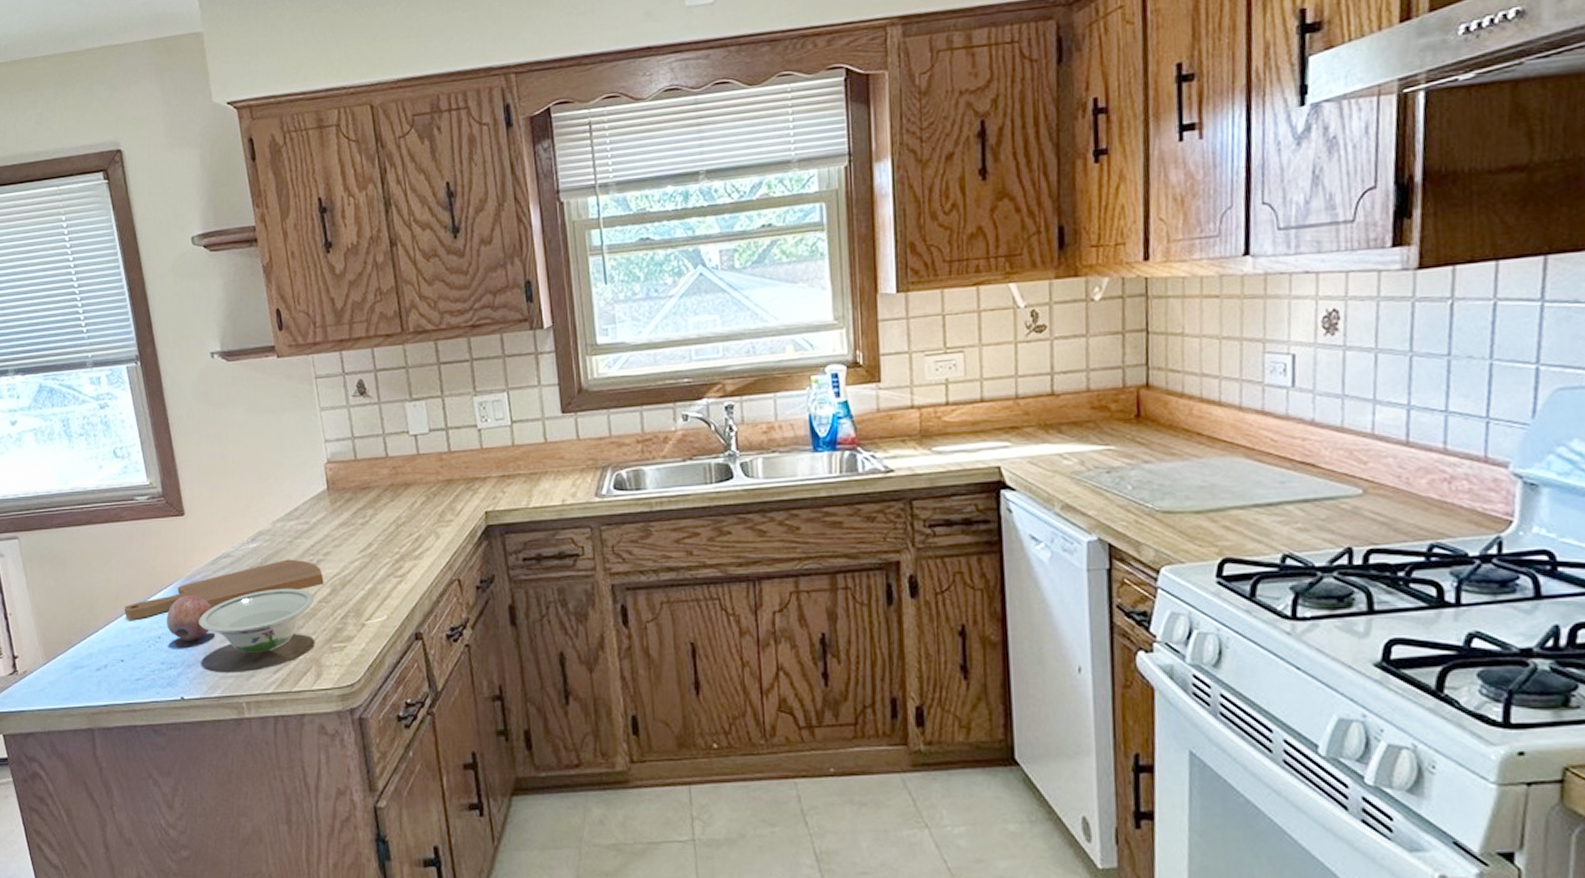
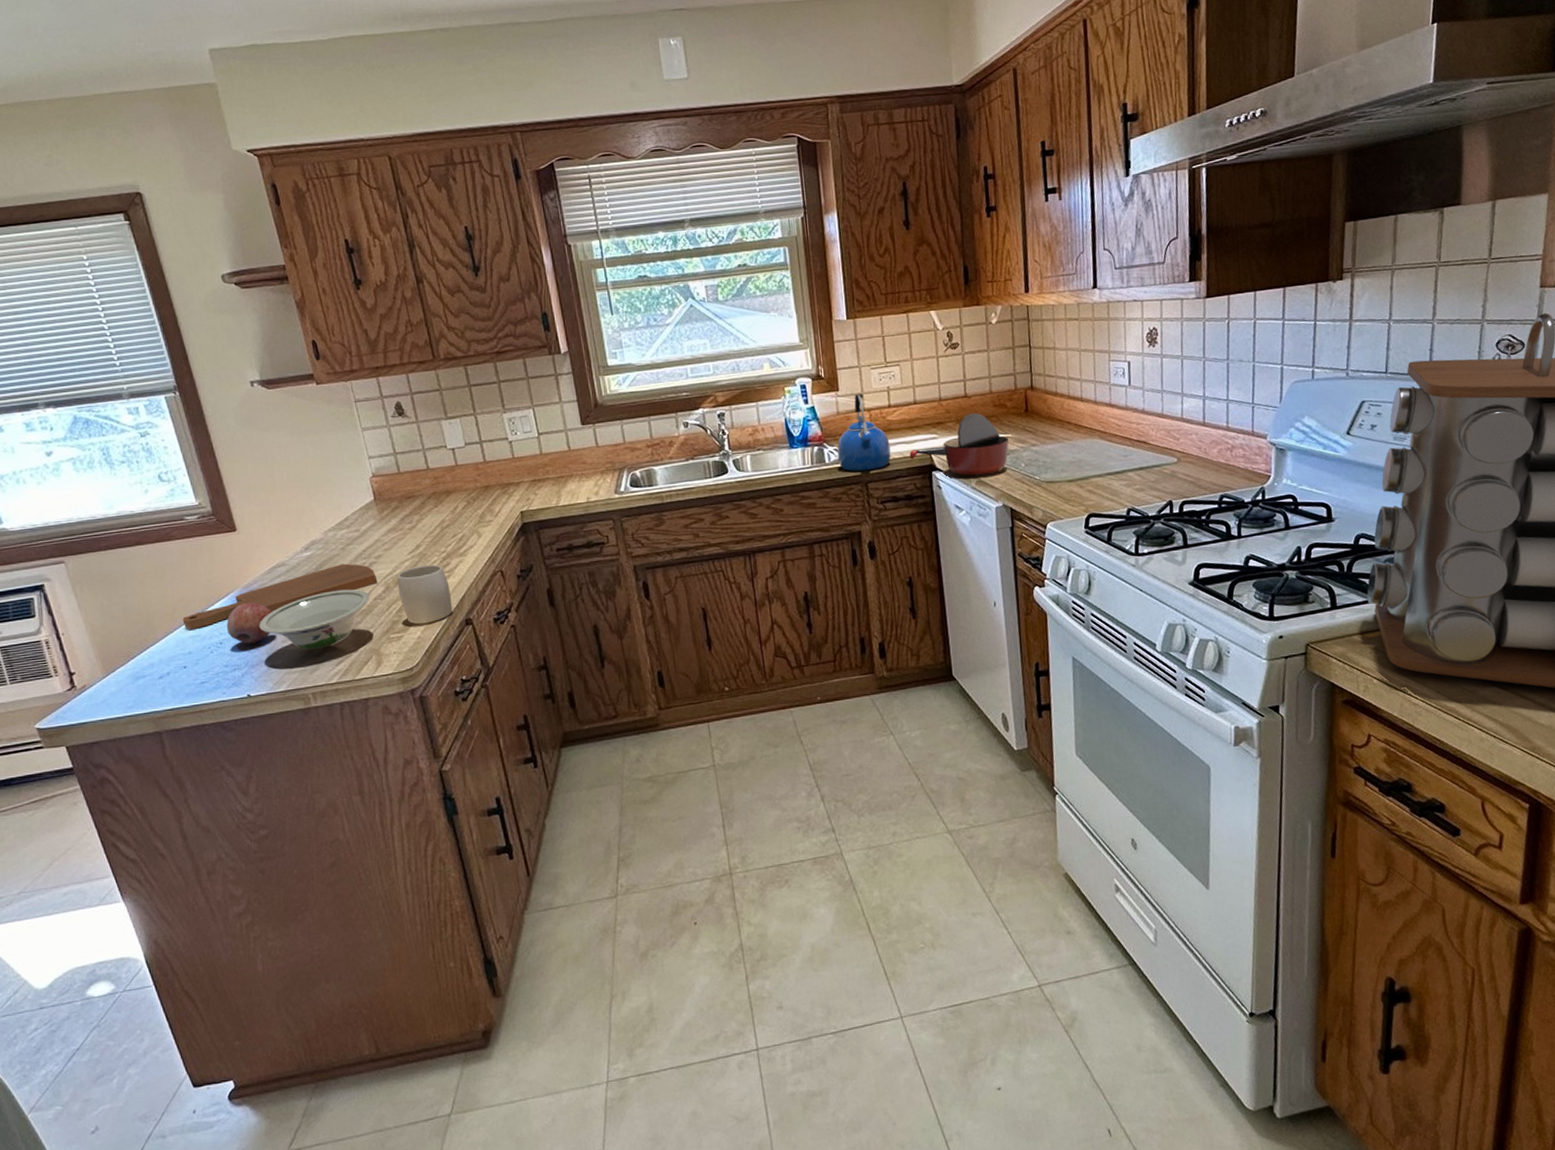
mug: none [345,566,402,635] -> present [397,564,453,624]
kettle: none [874,386,946,485] -> present [837,394,891,472]
saucepan: none [971,415,1112,499] -> present [909,412,1010,477]

